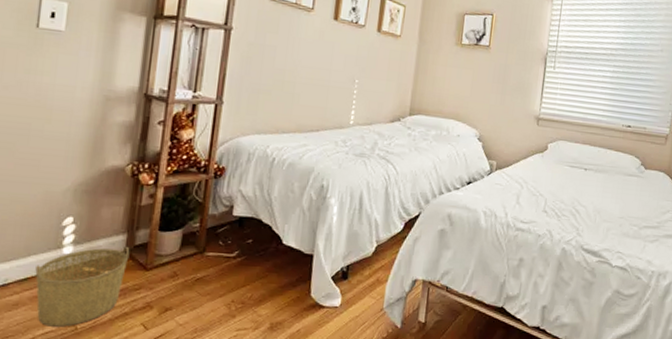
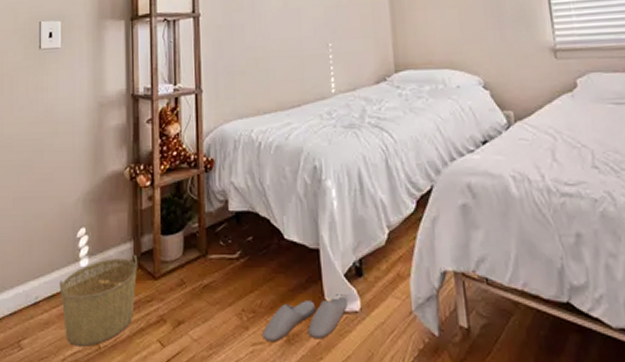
slippers: none [248,292,331,329] -> present [262,294,348,342]

